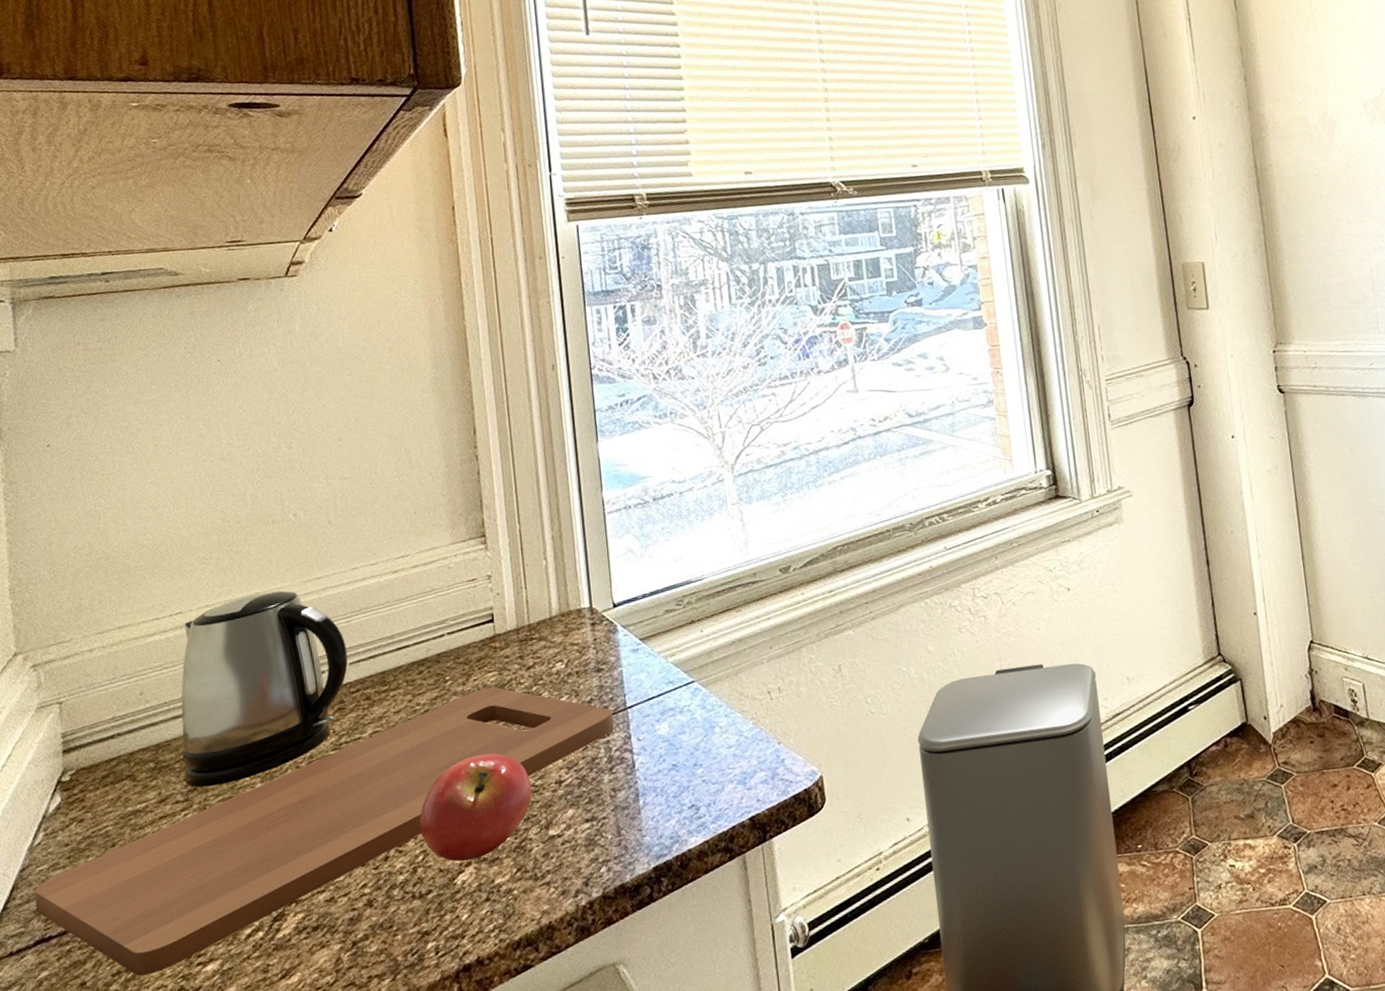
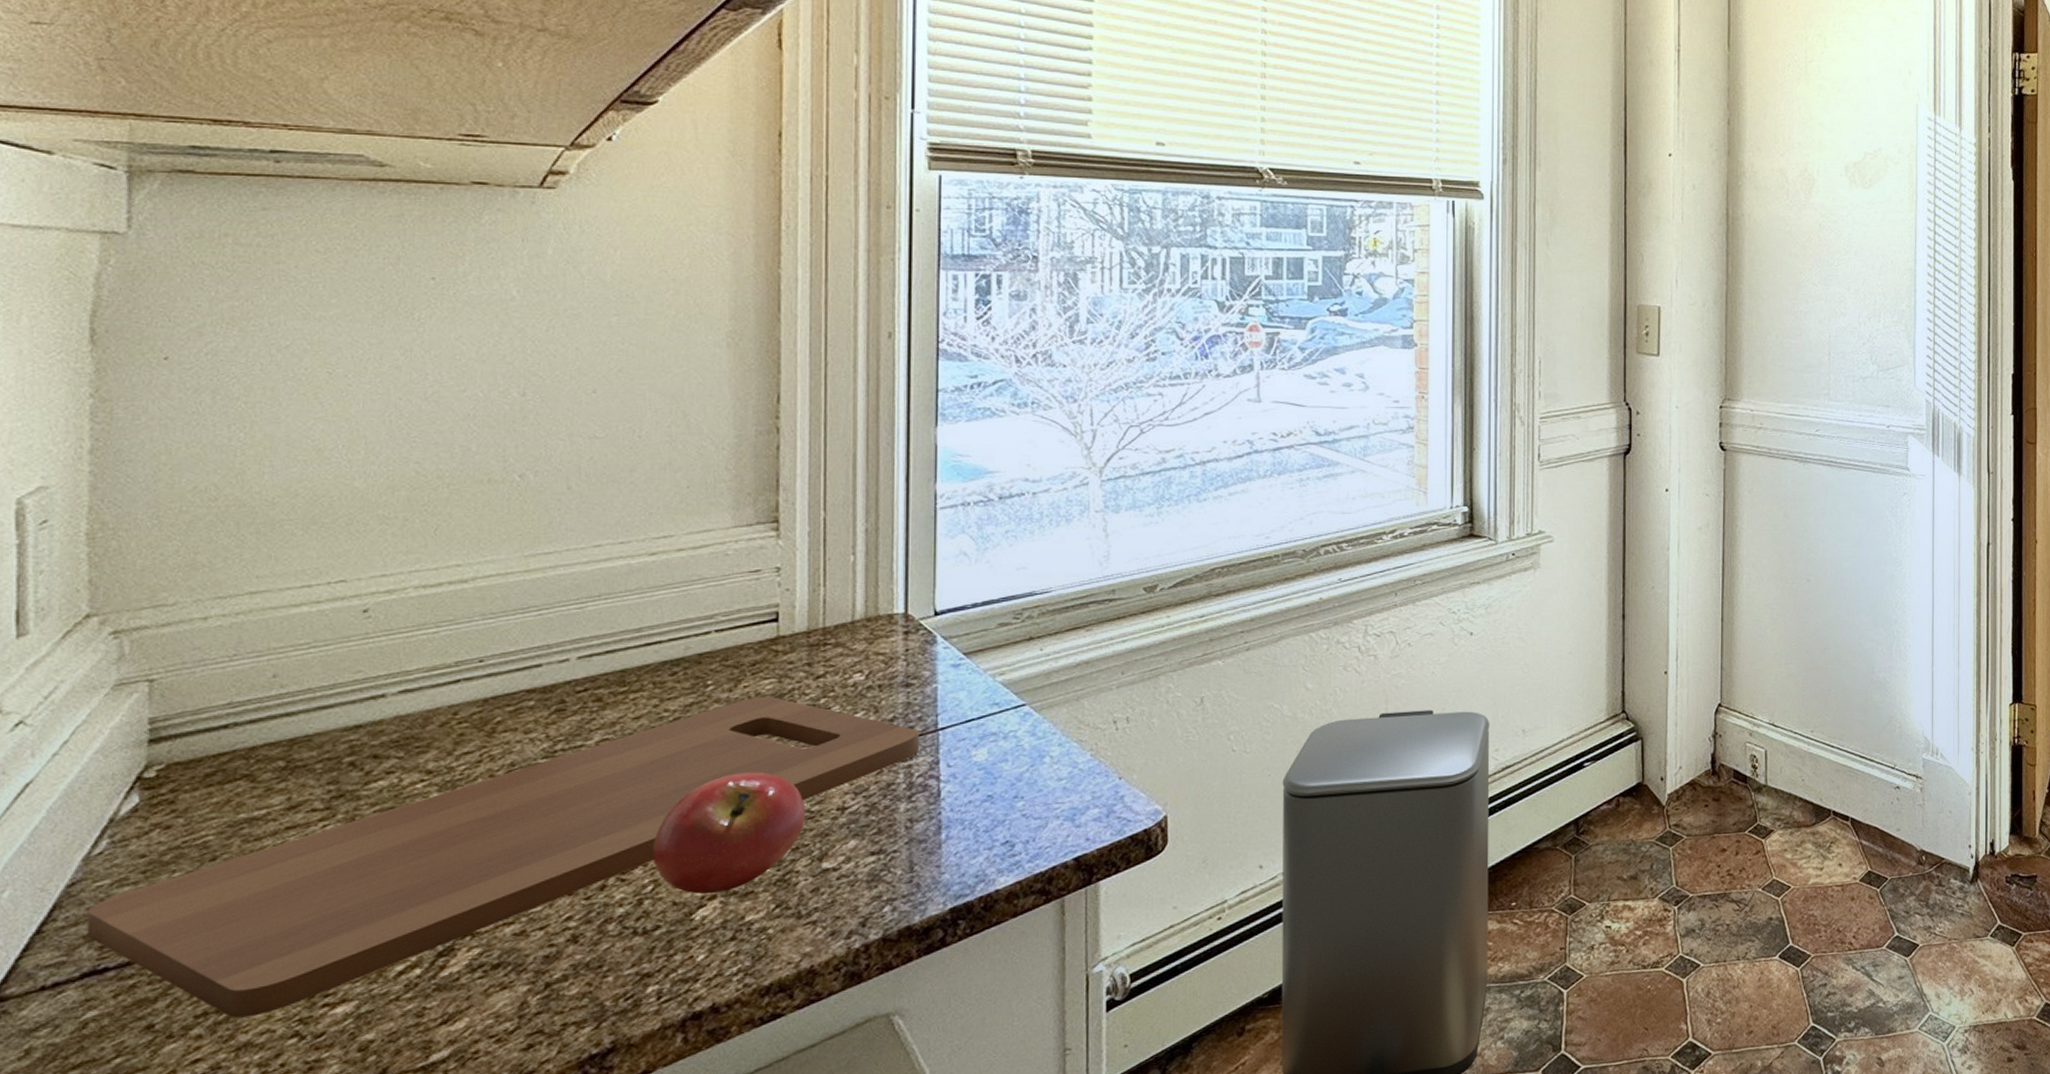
kettle: present [181,590,348,788] -> none [327,564,577,794]

